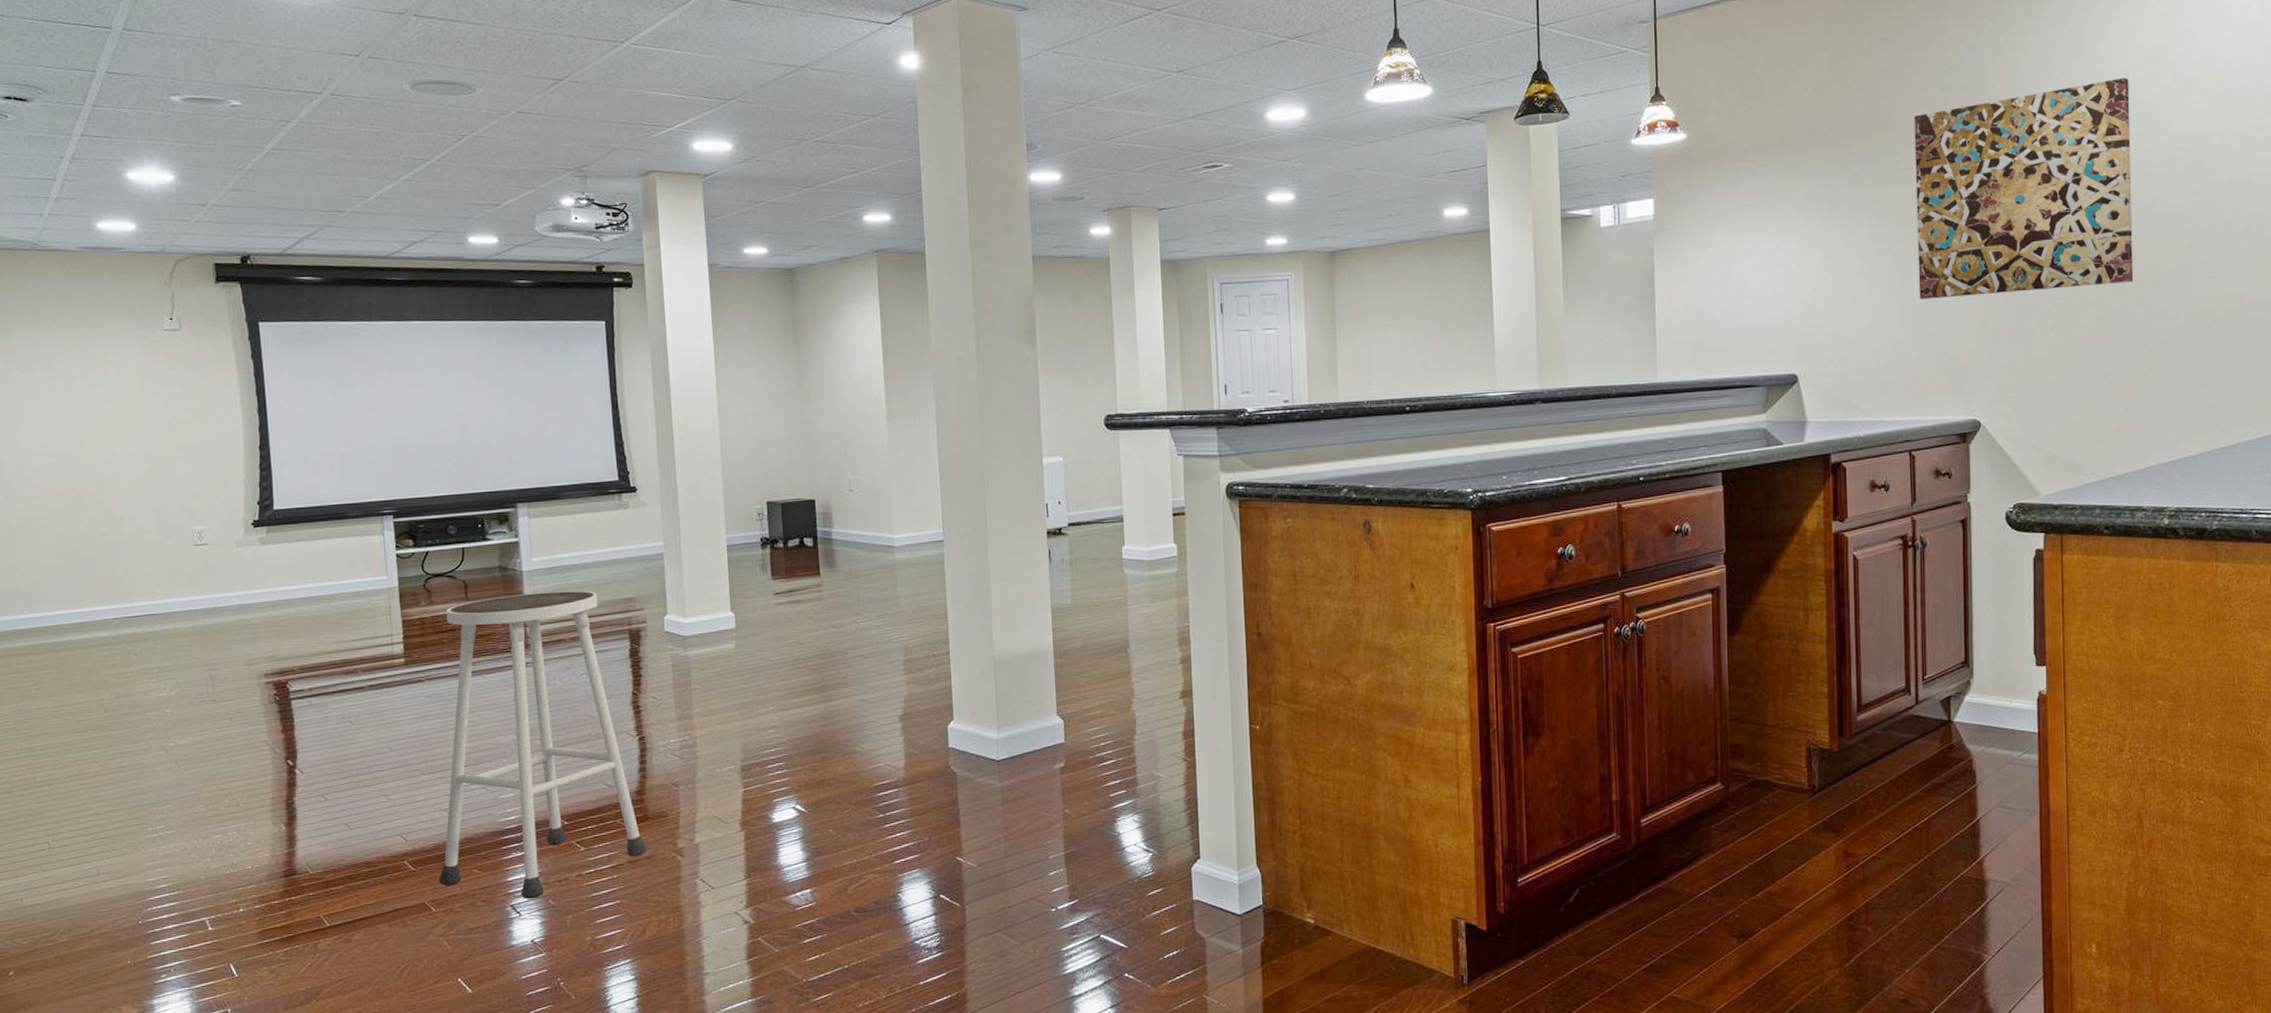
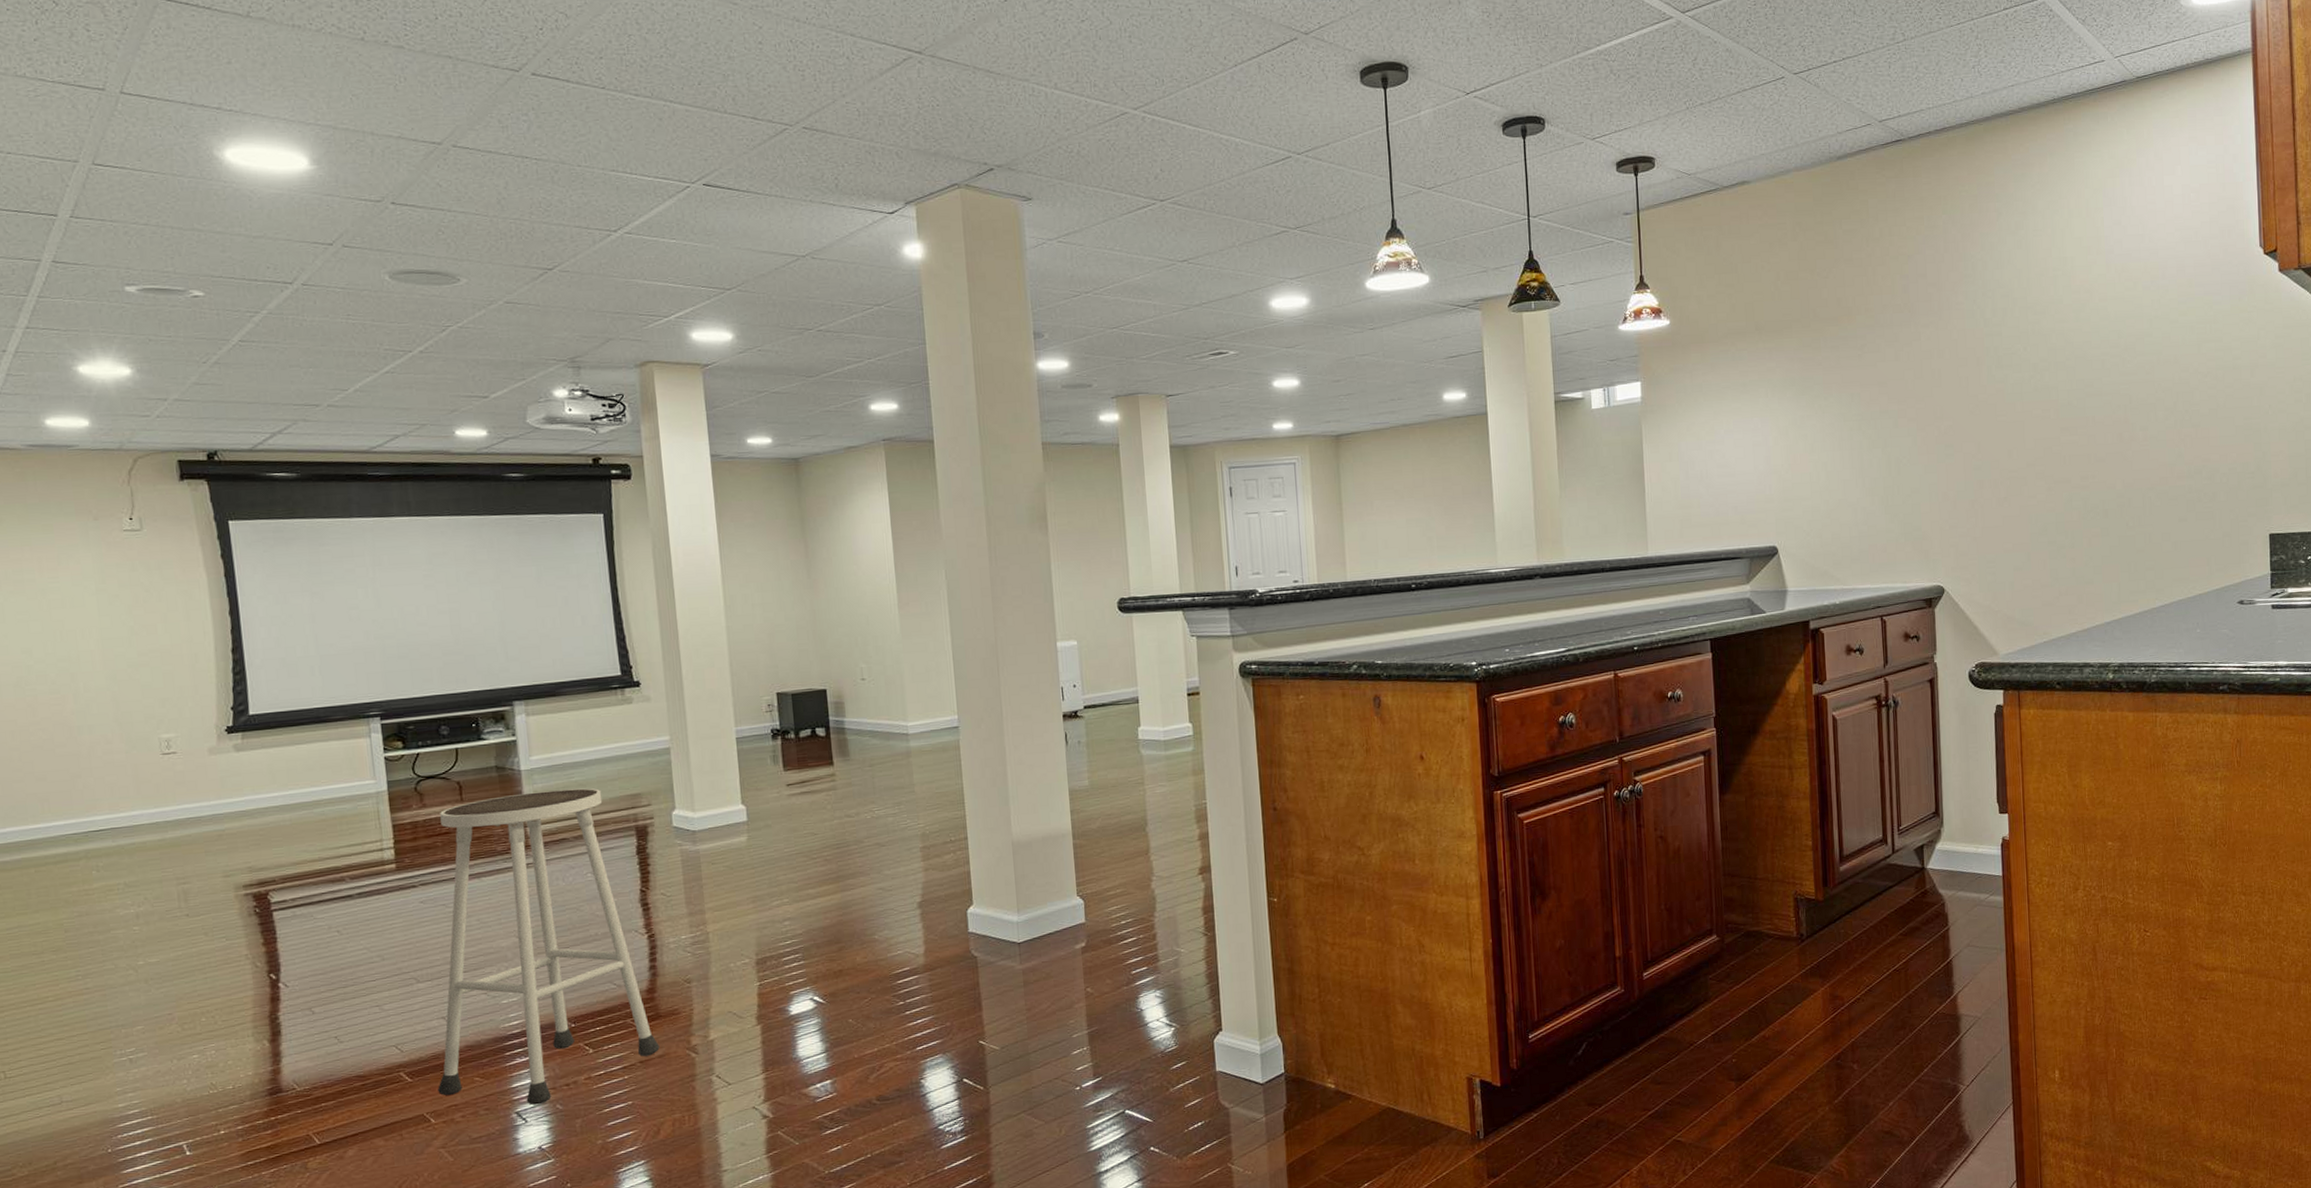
wall art: present [1914,77,2134,300] -> none [1877,266,2077,474]

